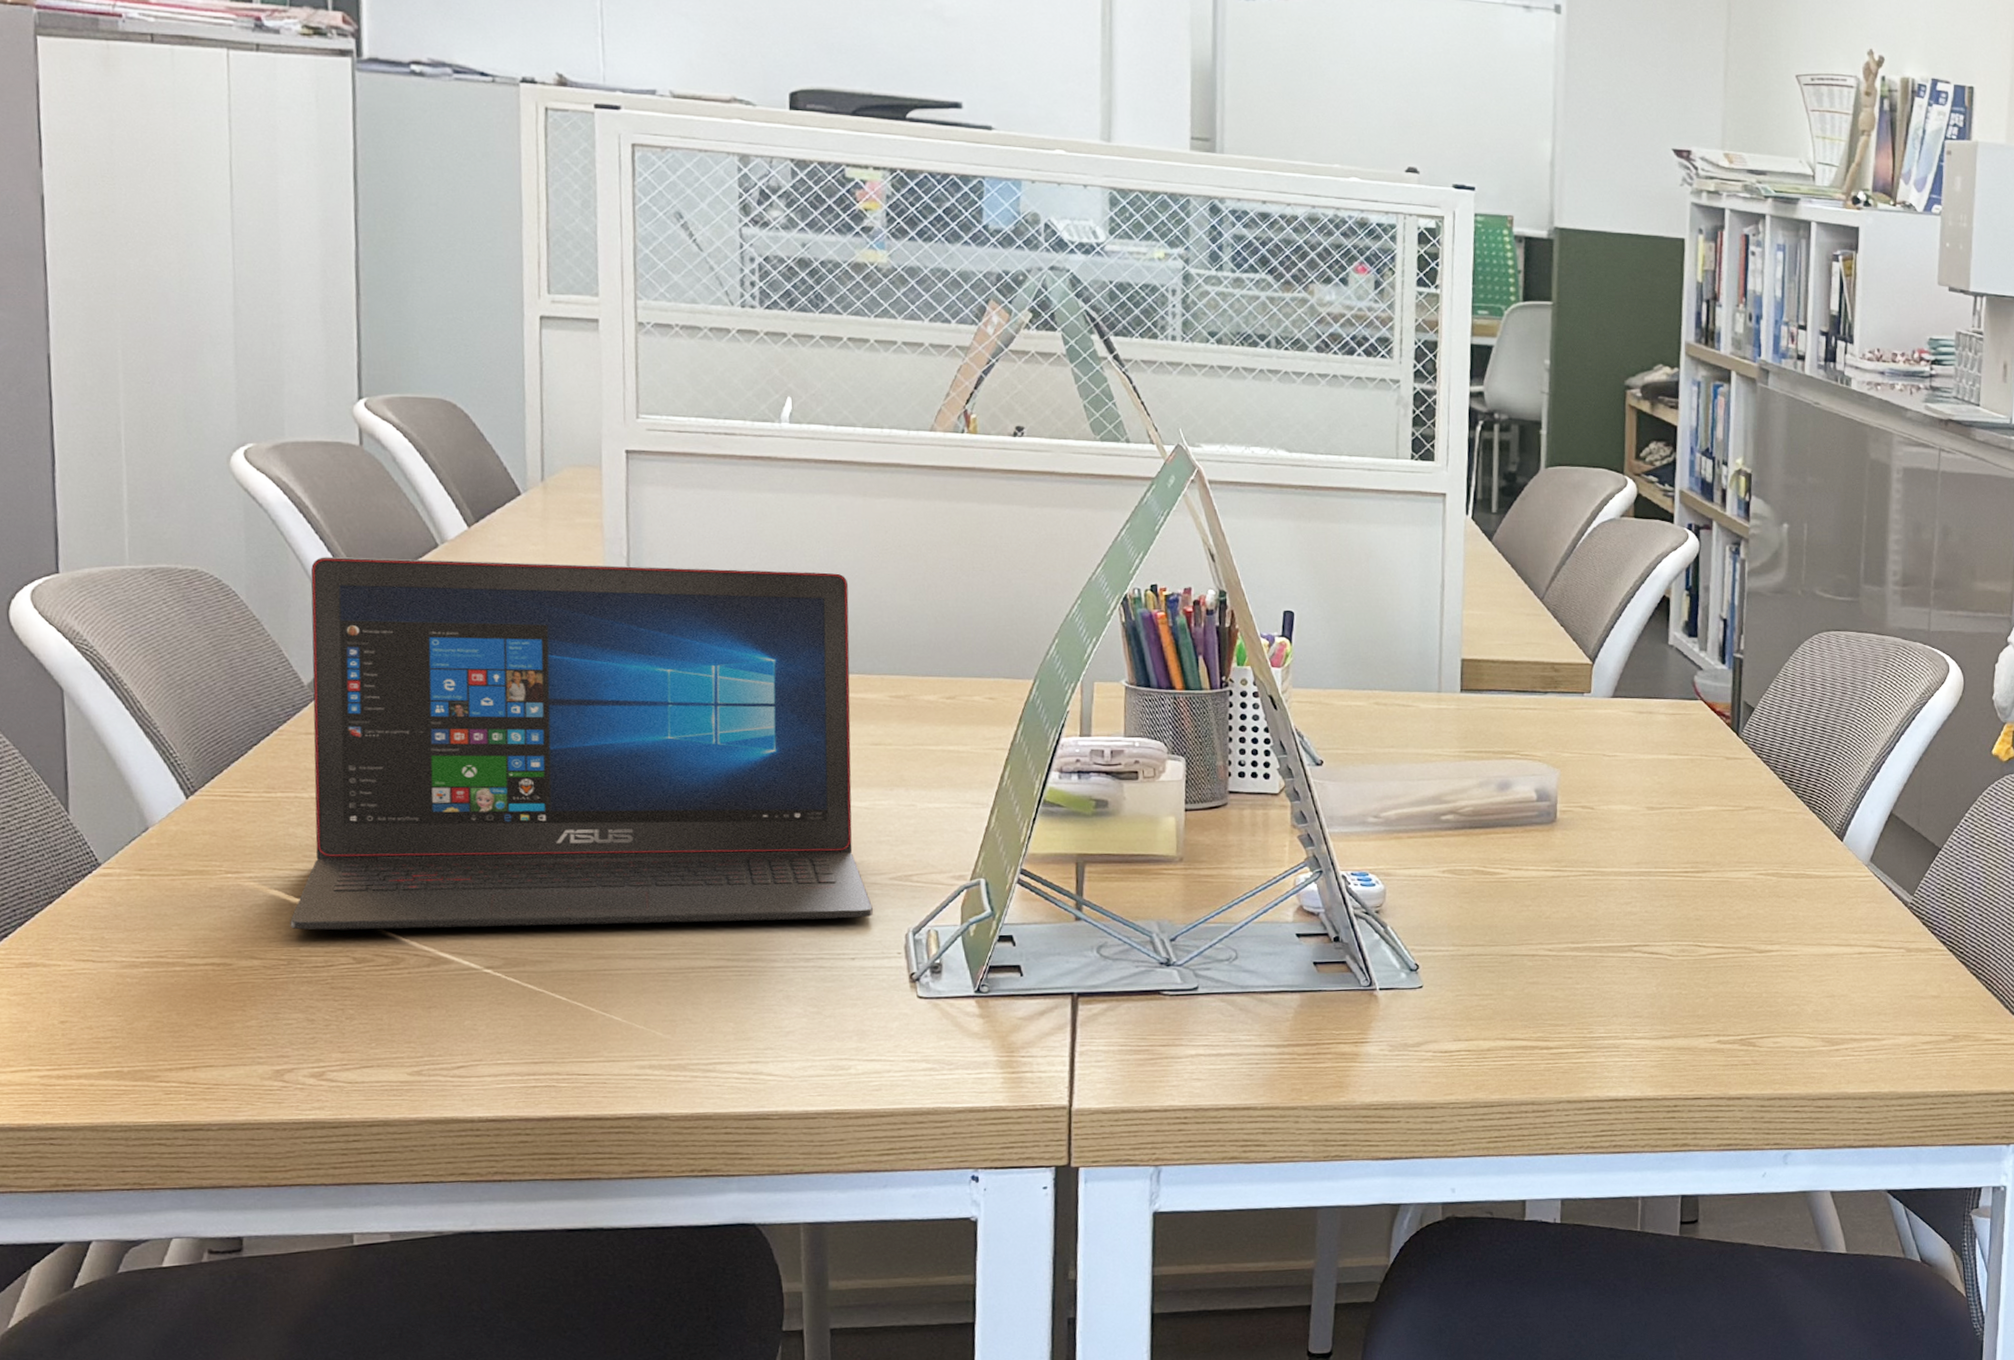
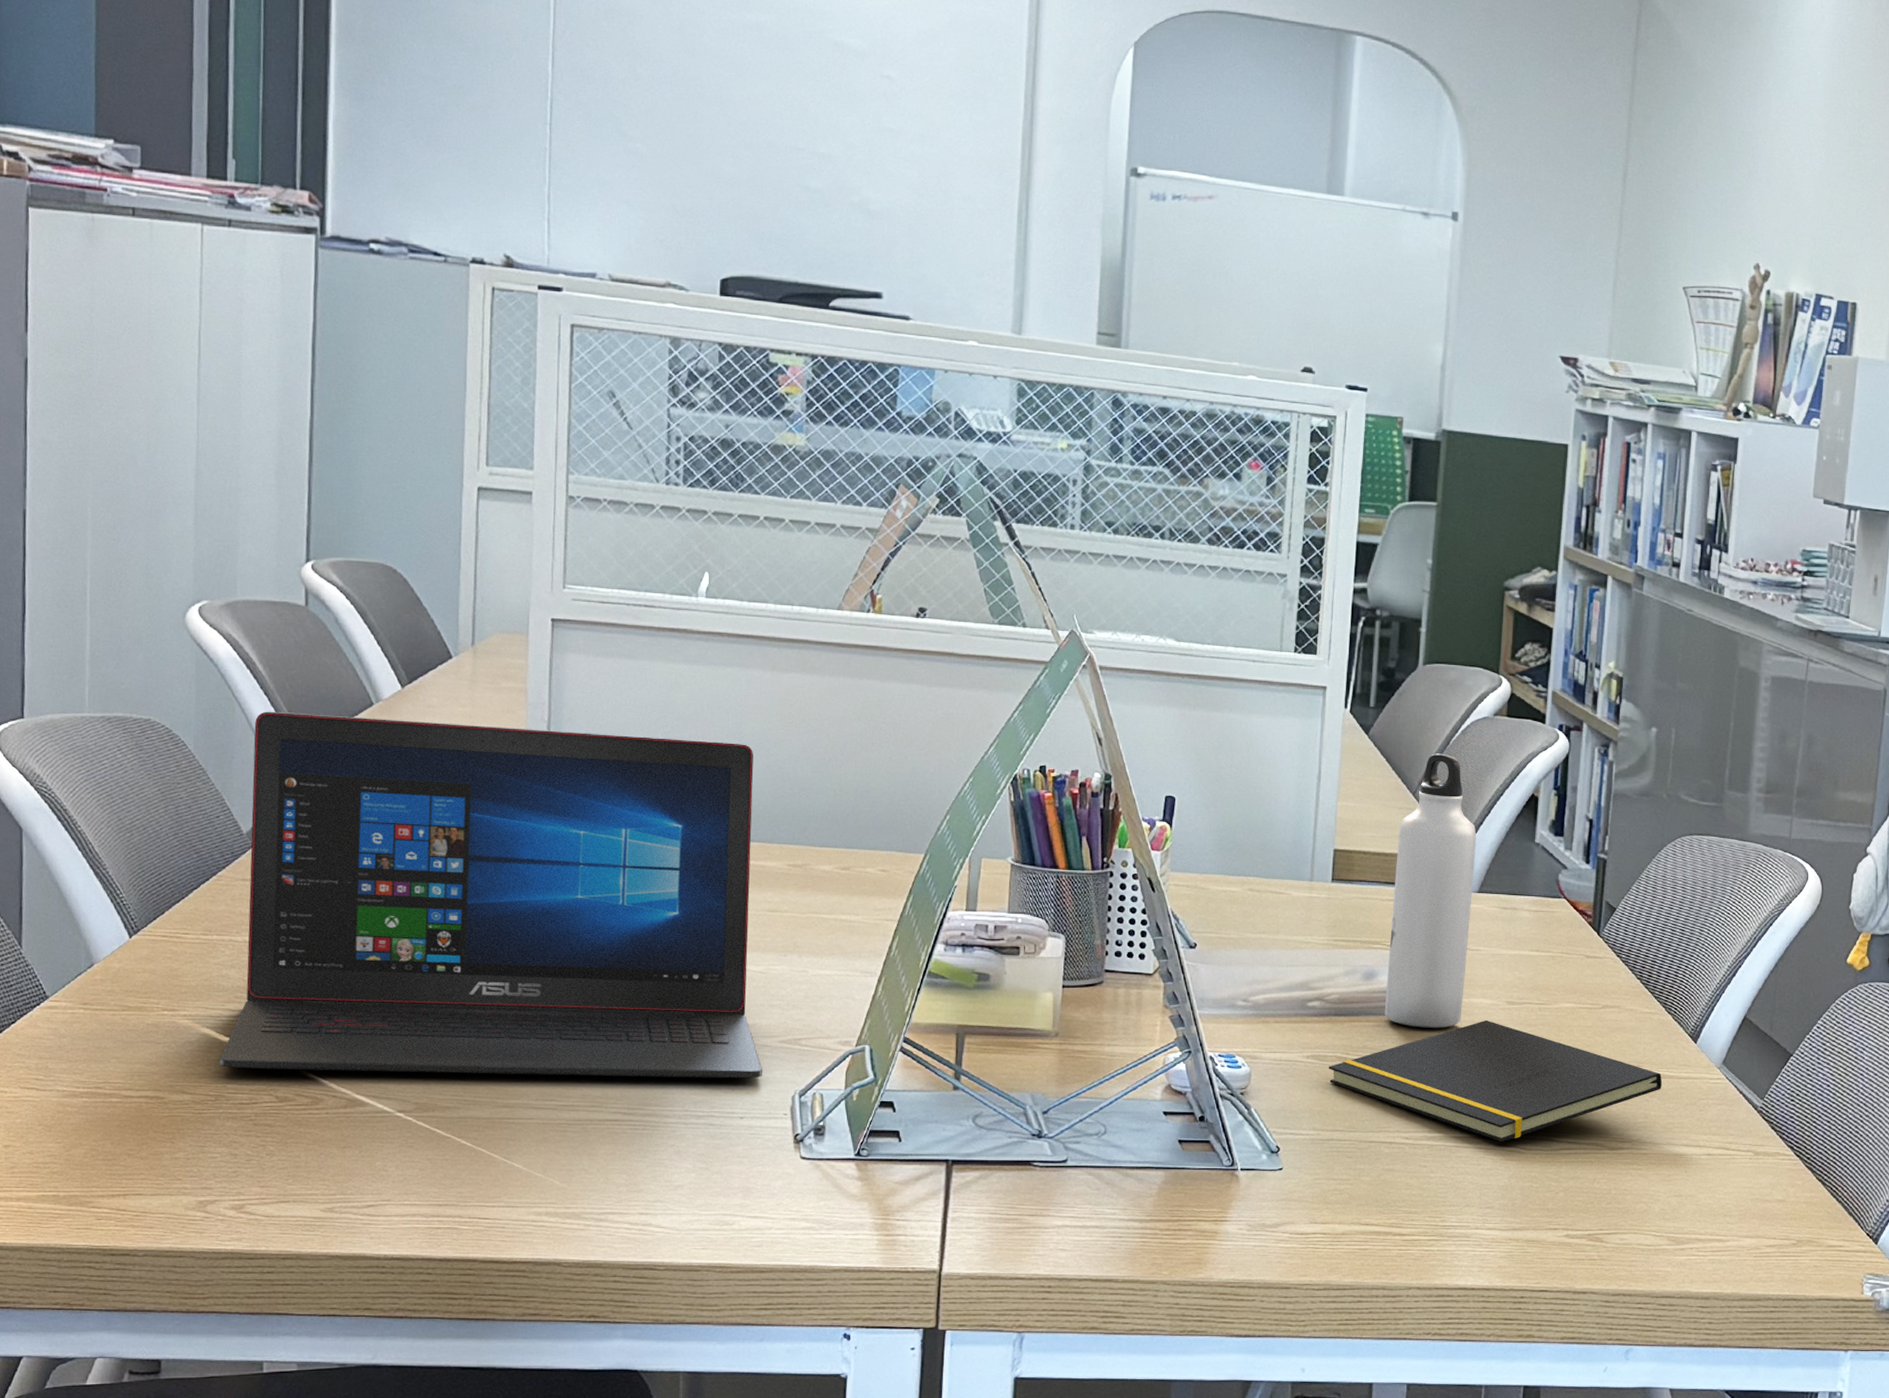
notepad: none [1465,826,1809,950] -> present [1328,1020,1662,1142]
water bottle: none [1521,557,1609,837] -> present [1384,753,1477,1028]

